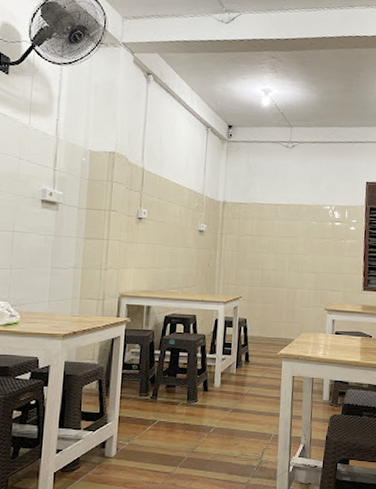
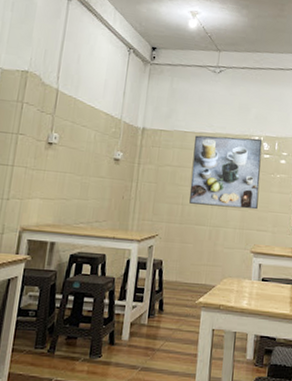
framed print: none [268,206,334,272] -> present [189,135,263,210]

